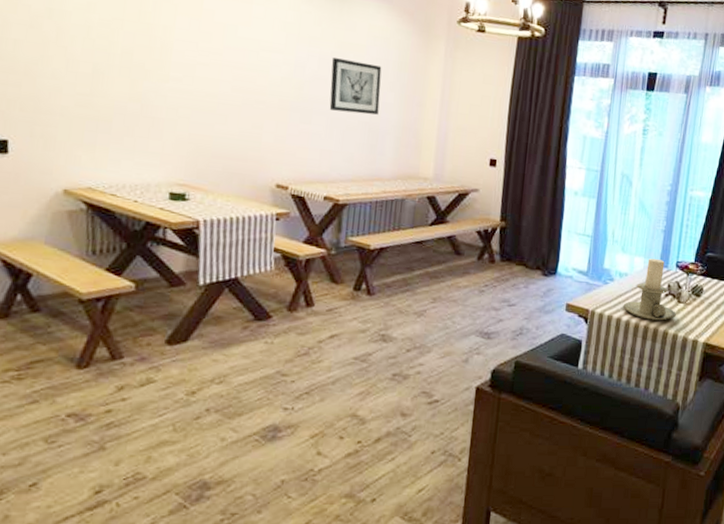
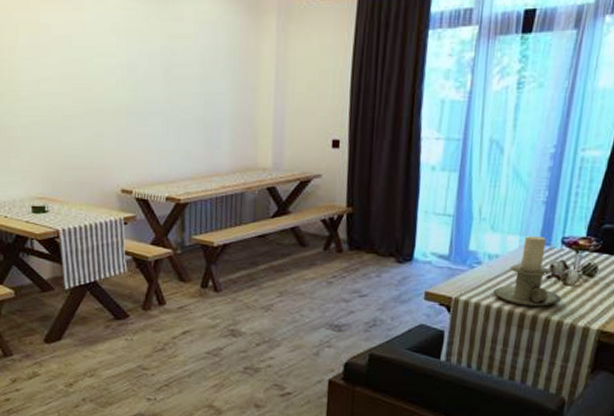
wall art: present [329,57,382,115] -> none [161,53,212,108]

